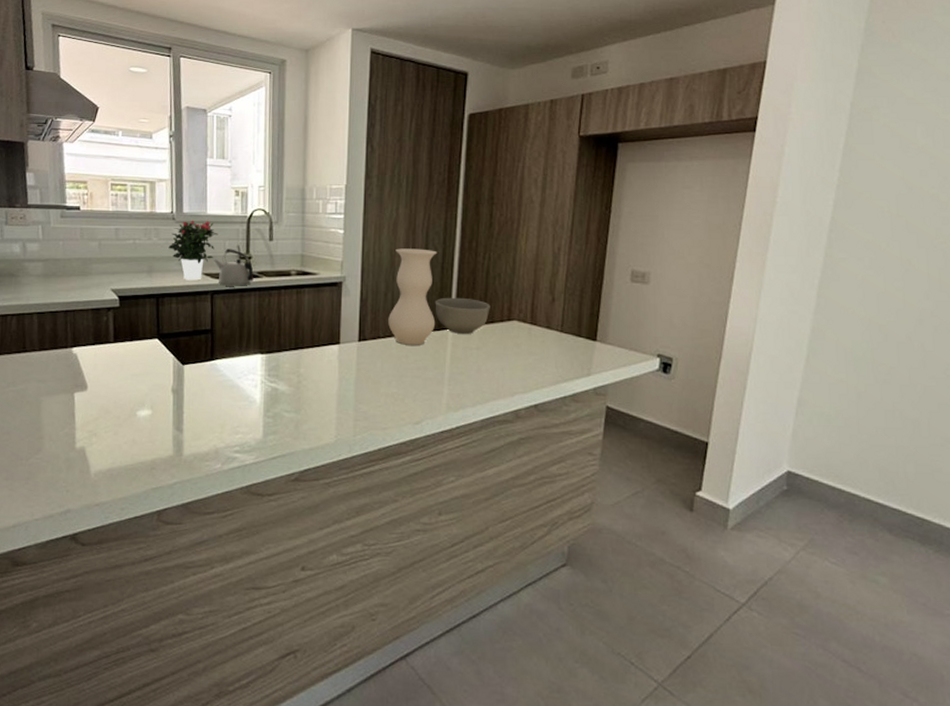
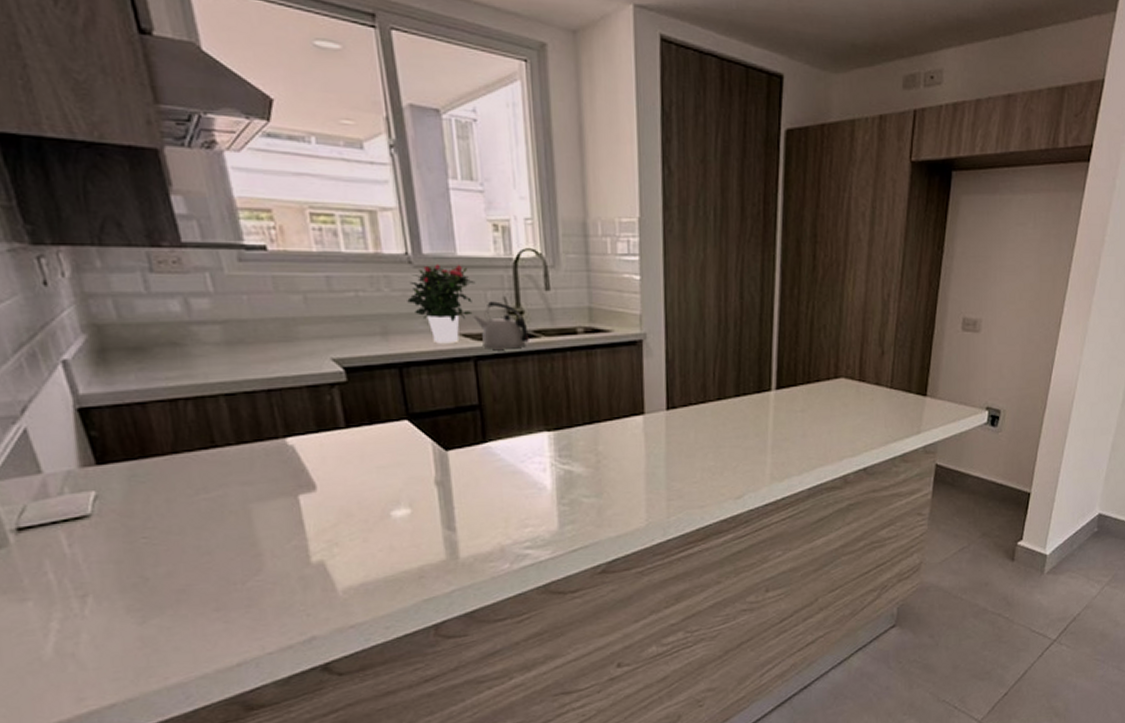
vase: present [388,248,438,345] -> none [700,297,755,411]
bowl: present [435,297,490,334] -> none [753,354,815,395]

